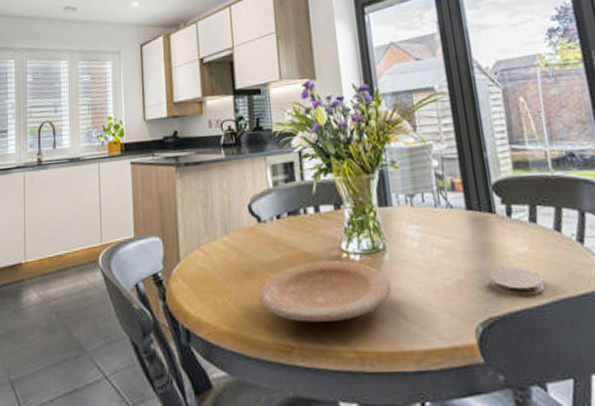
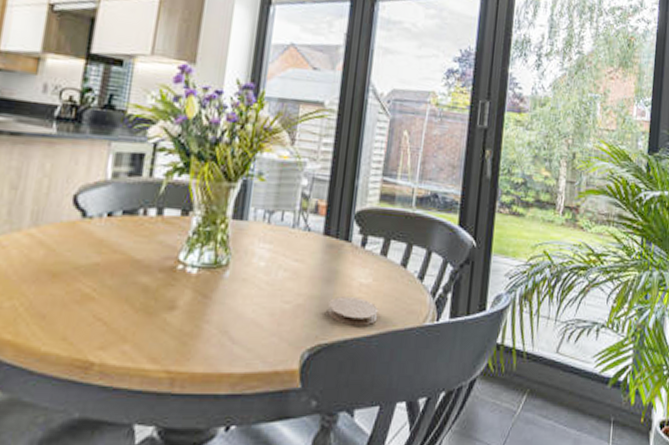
plate: present [260,260,392,322] -> none [63,269,226,338]

